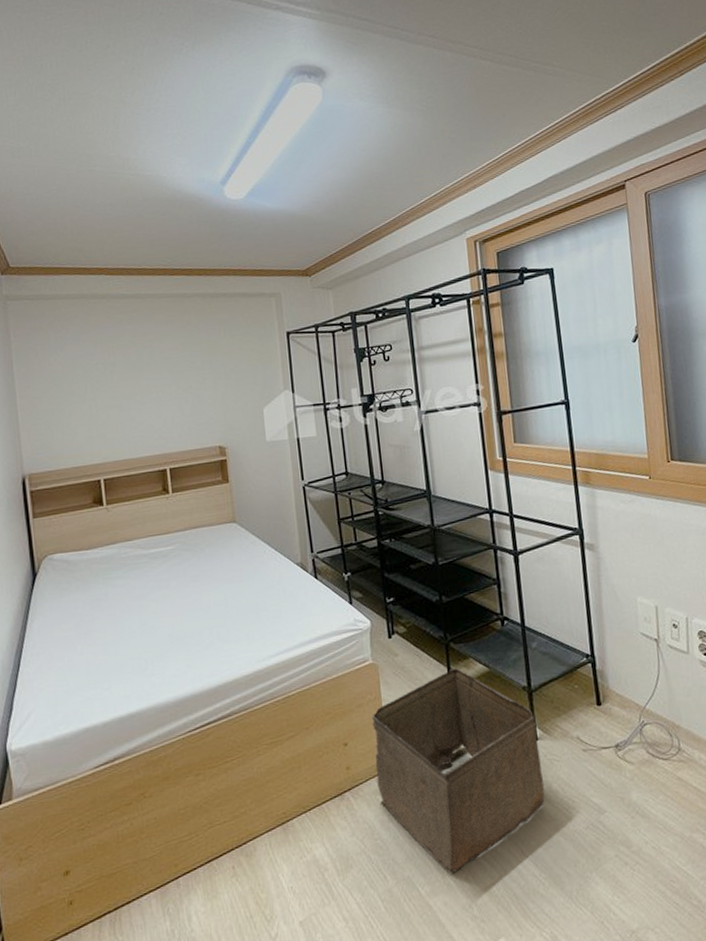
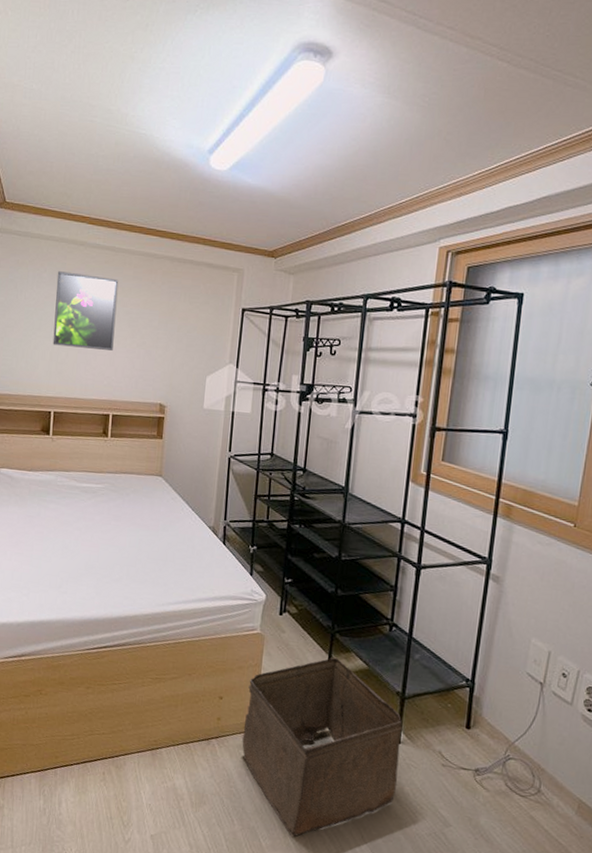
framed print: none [81,326,158,408] -> present [53,271,119,351]

